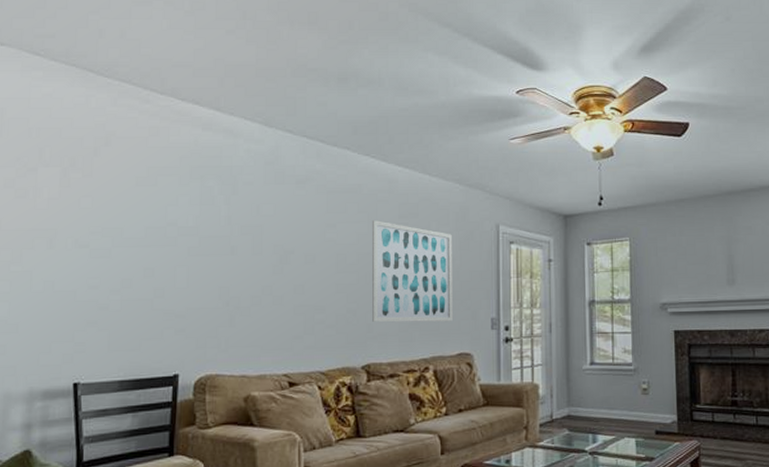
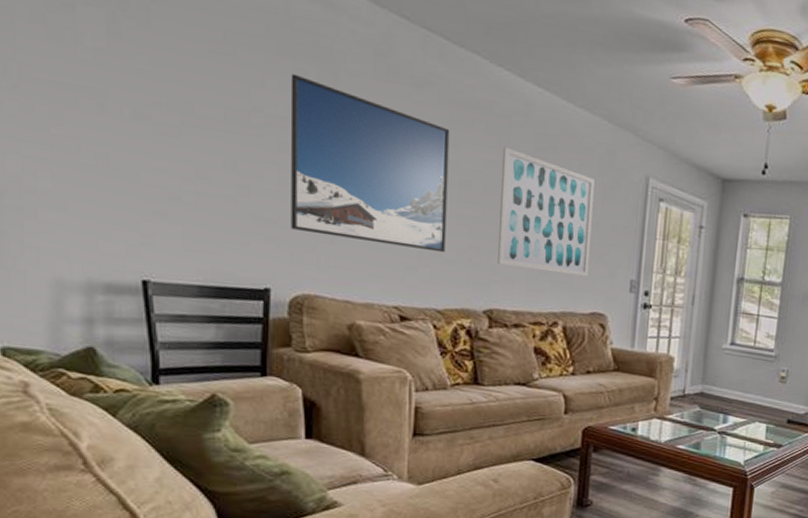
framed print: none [197,191,327,320] -> present [290,73,450,253]

